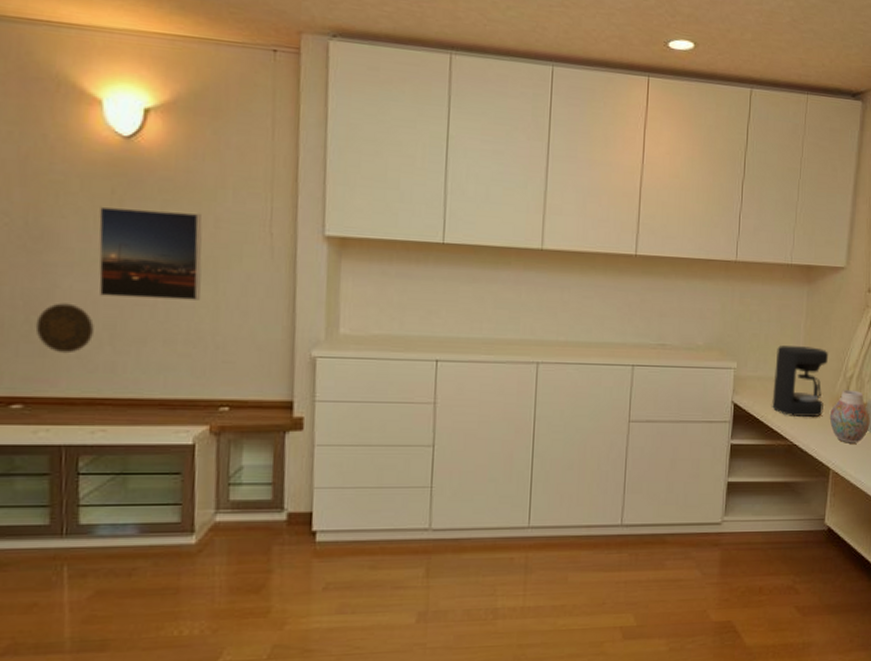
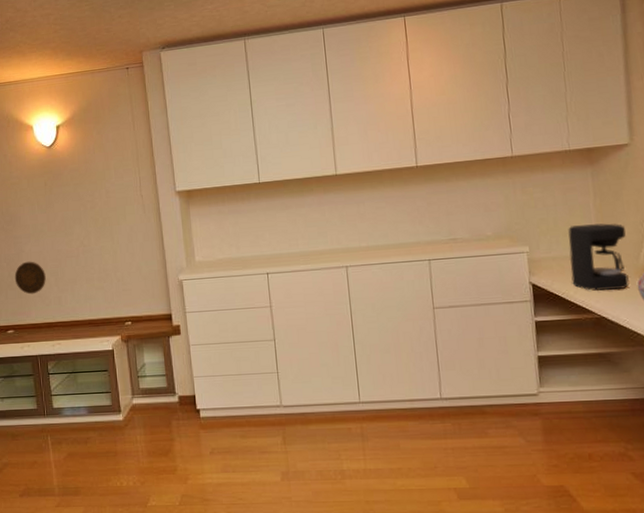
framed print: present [98,206,203,300] -> none [40,189,104,254]

